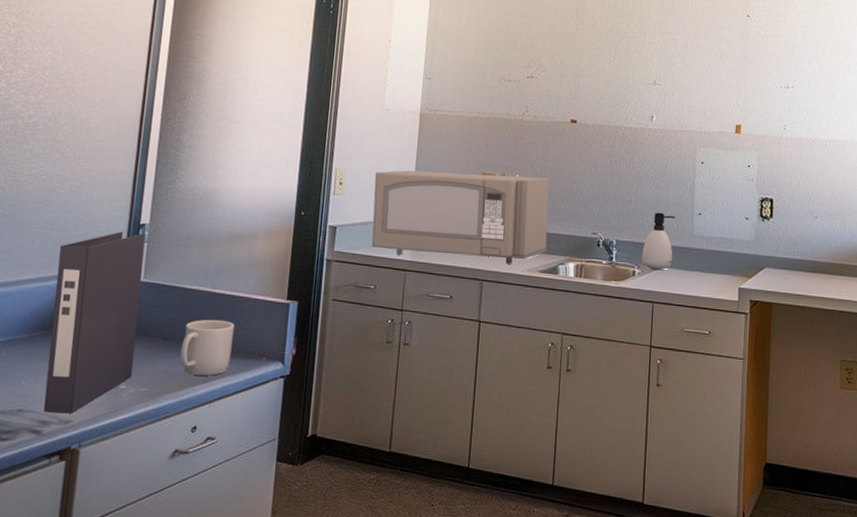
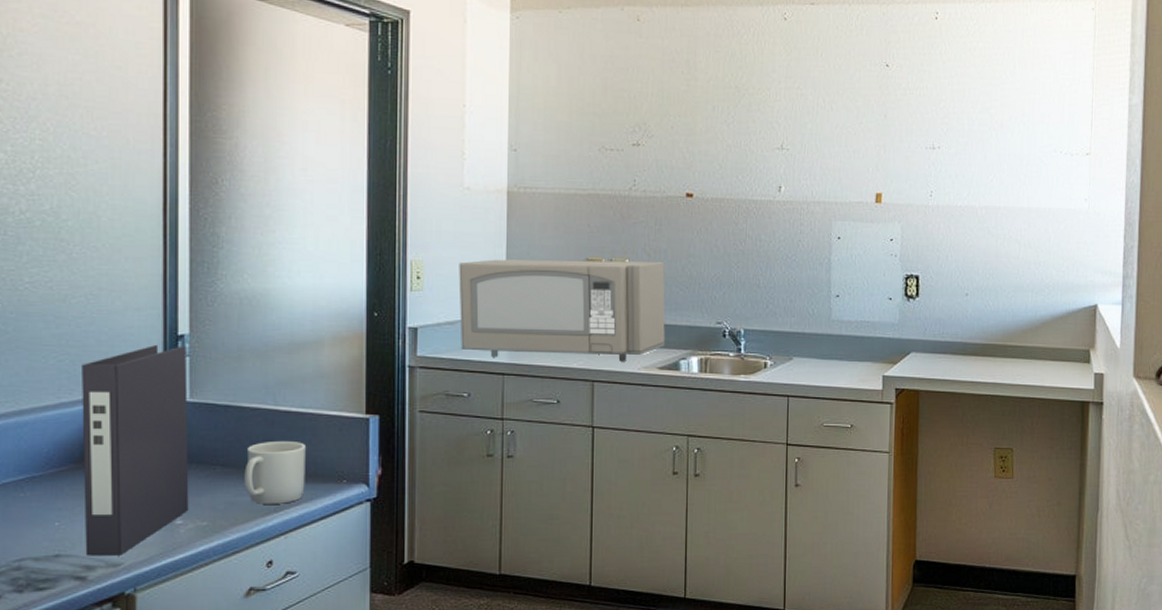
soap dispenser: present [642,212,675,271] -> none [774,296,810,361]

